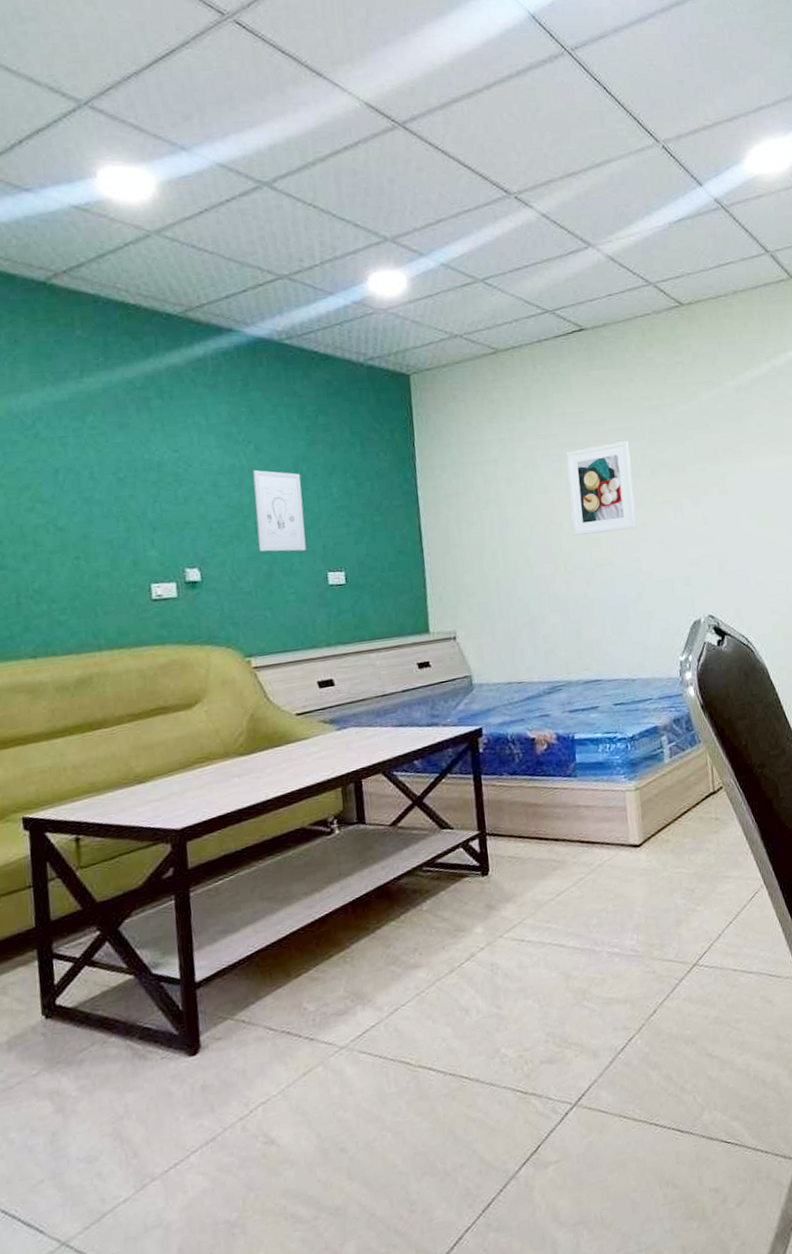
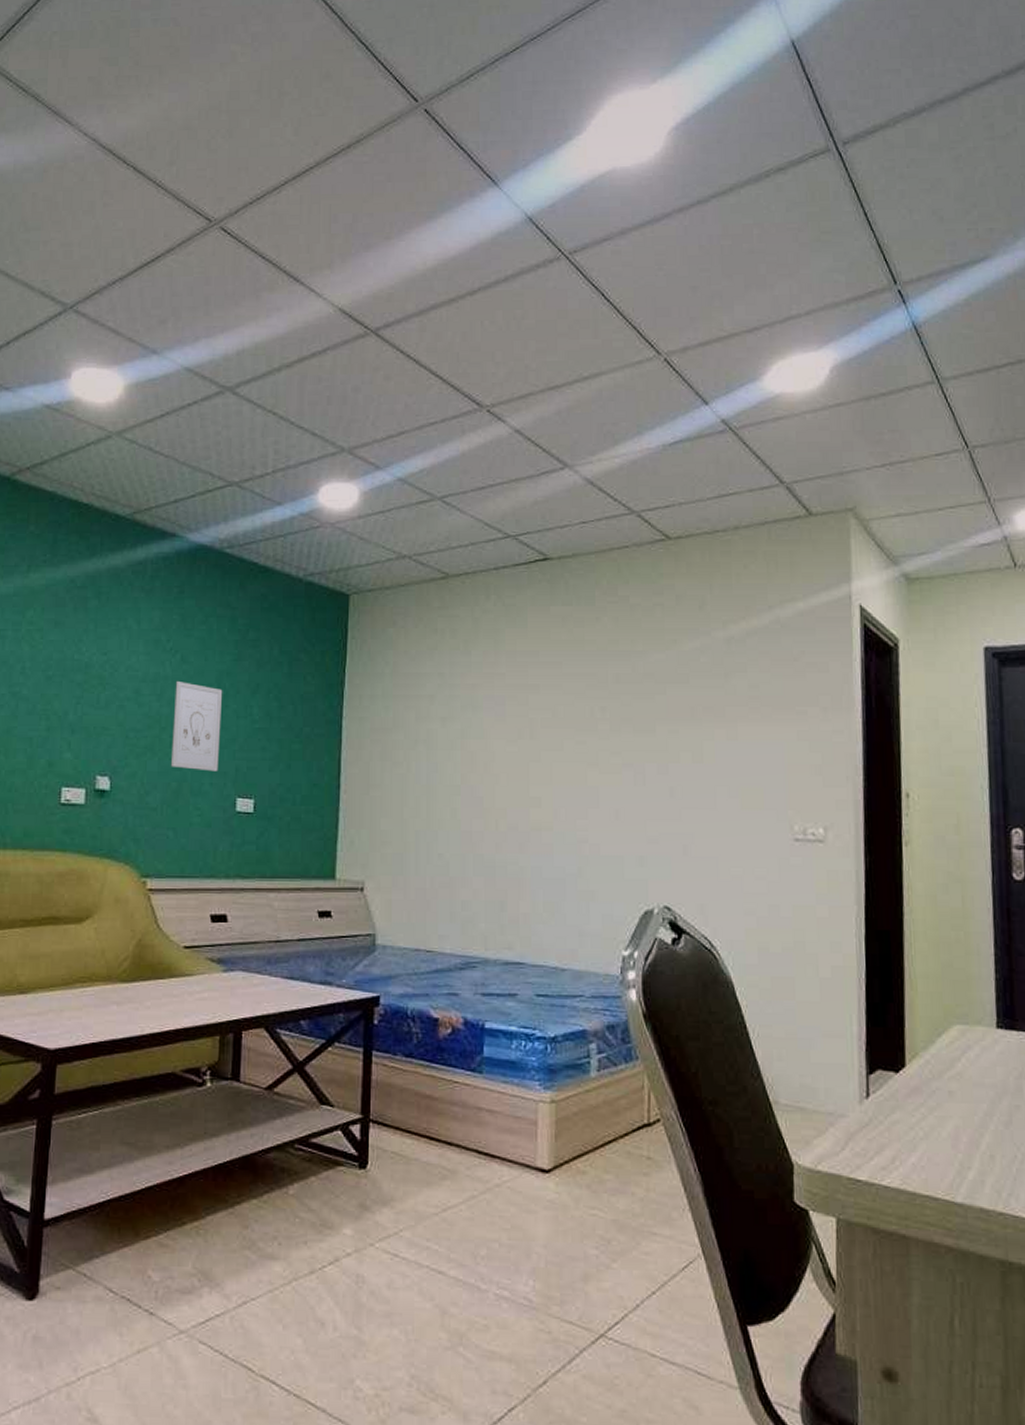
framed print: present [566,441,636,536] -> none [511,689,588,791]

